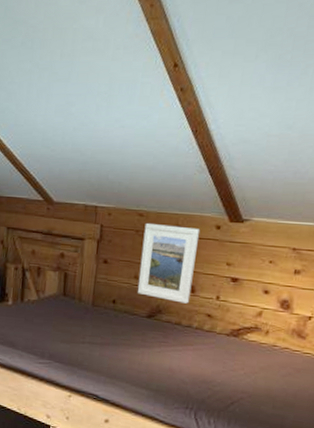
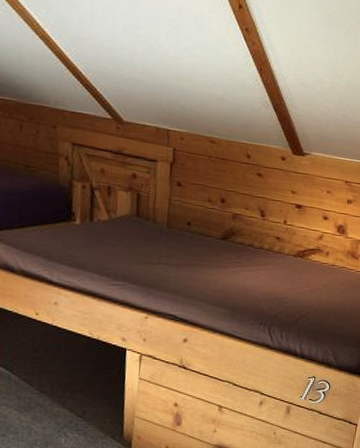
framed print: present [137,223,199,304] -> none [211,150,267,227]

